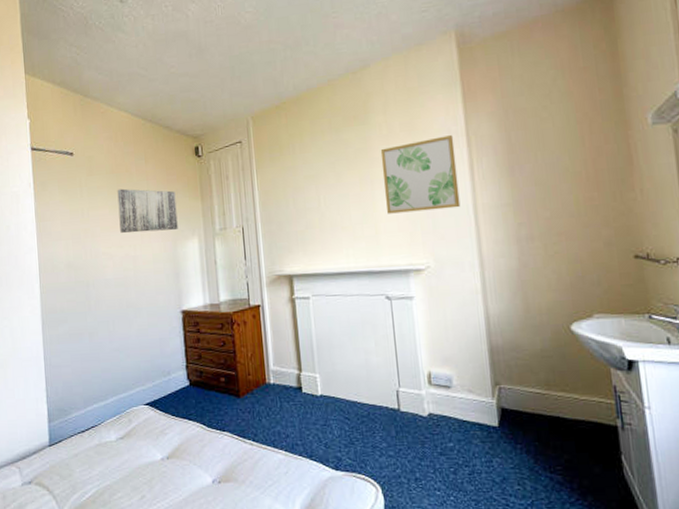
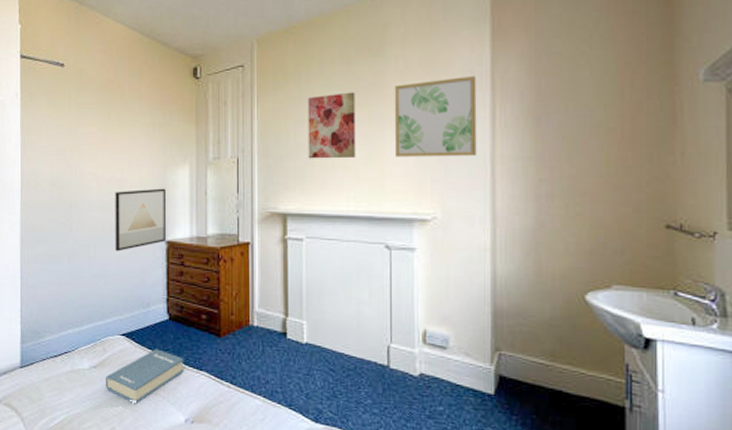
wall art: present [117,188,178,233] -> none [107,106,169,155]
wall art: none [129,261,181,325] -> present [115,188,167,252]
book: none [132,415,208,471] -> present [105,349,184,404]
wall art: none [302,158,351,223] -> present [308,92,356,159]

